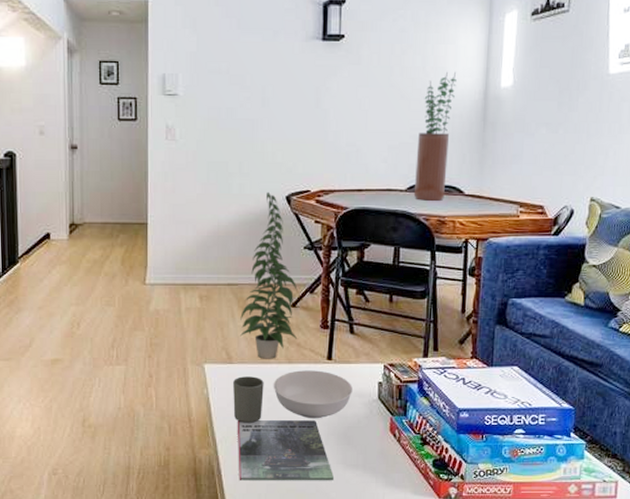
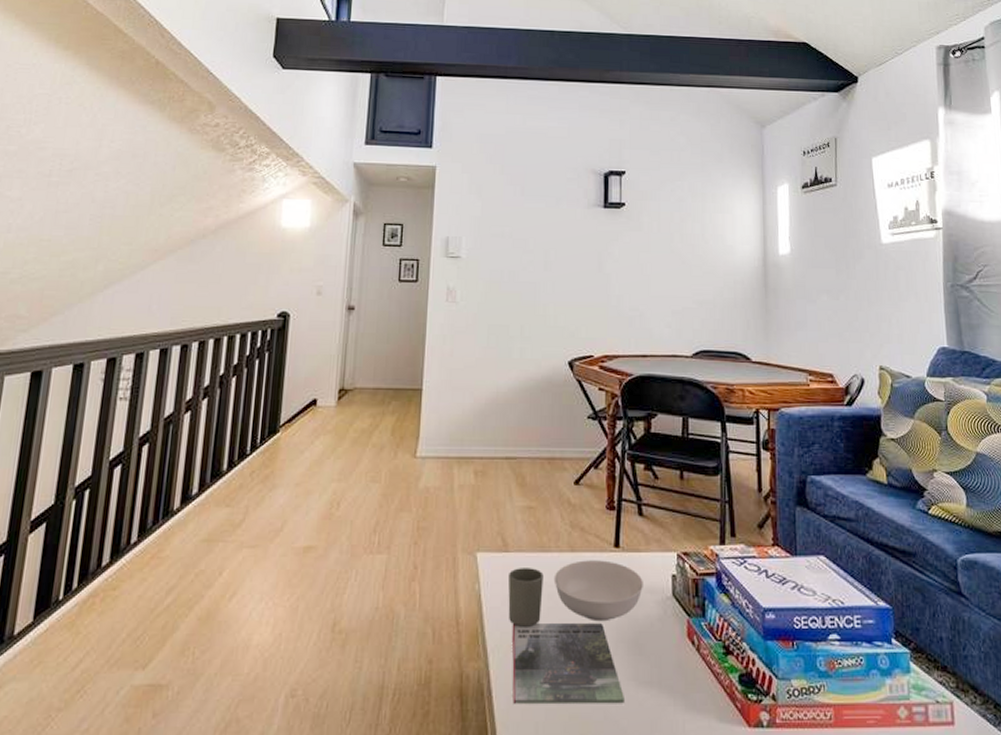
plant: present [240,191,298,359] -> none [518,356,581,546]
vase: present [413,71,457,201] -> none [699,239,736,368]

